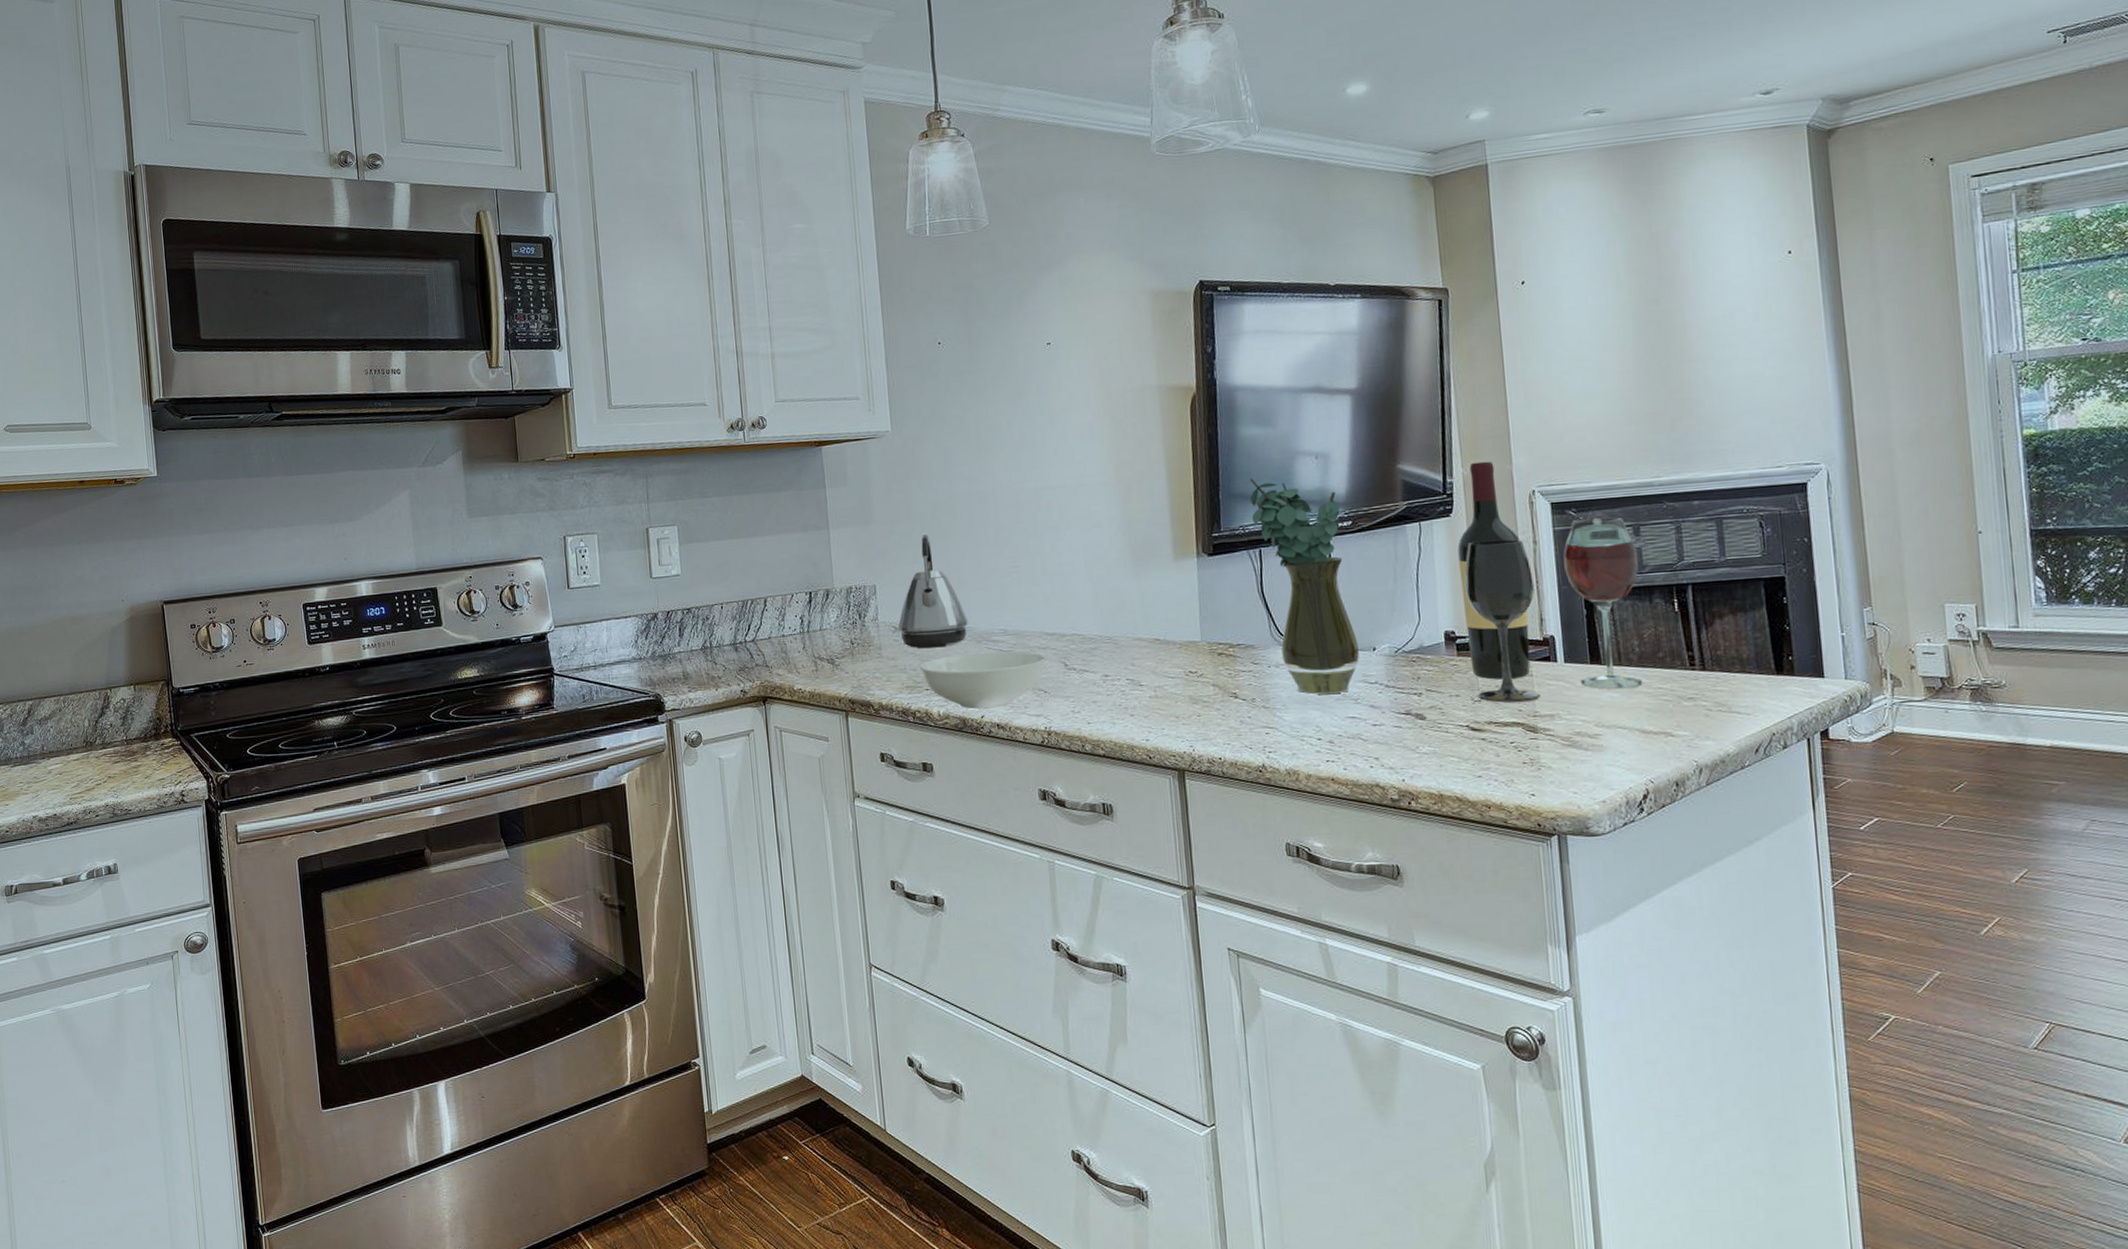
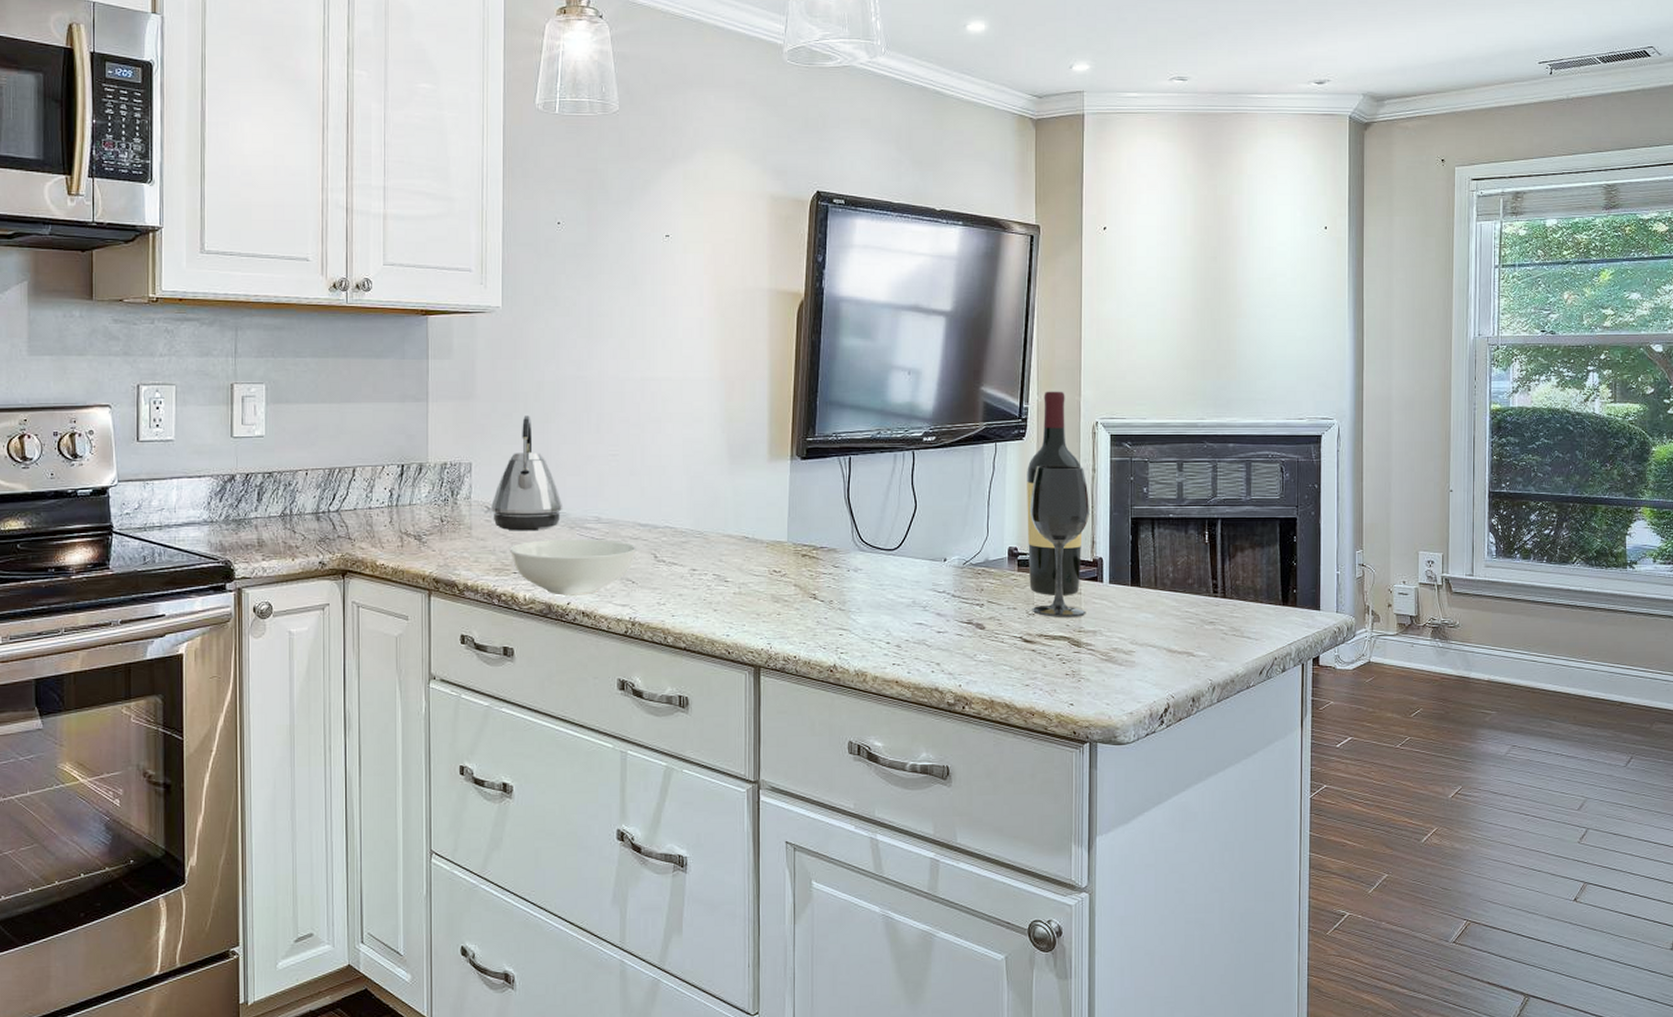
vase: present [1249,478,1360,695] -> none [845,387,932,600]
wineglass: present [1563,517,1643,690] -> none [1117,453,1179,611]

